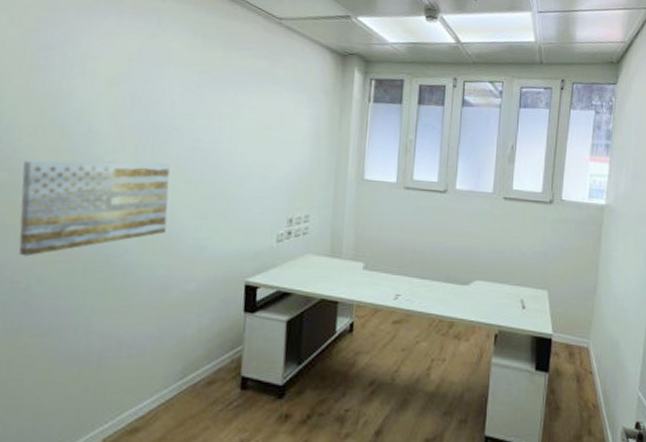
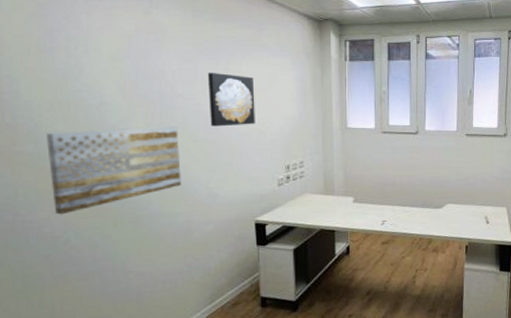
wall art: none [207,104,262,168] -> present [208,72,255,127]

